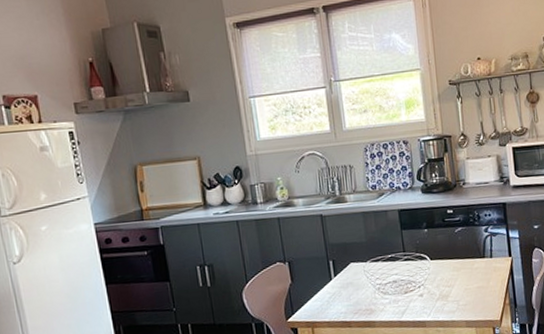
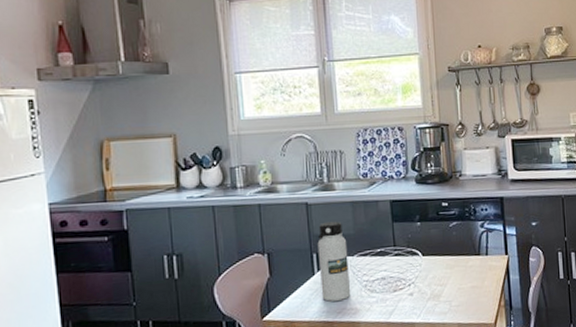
water bottle: none [333,230,366,304] -> present [317,221,351,302]

